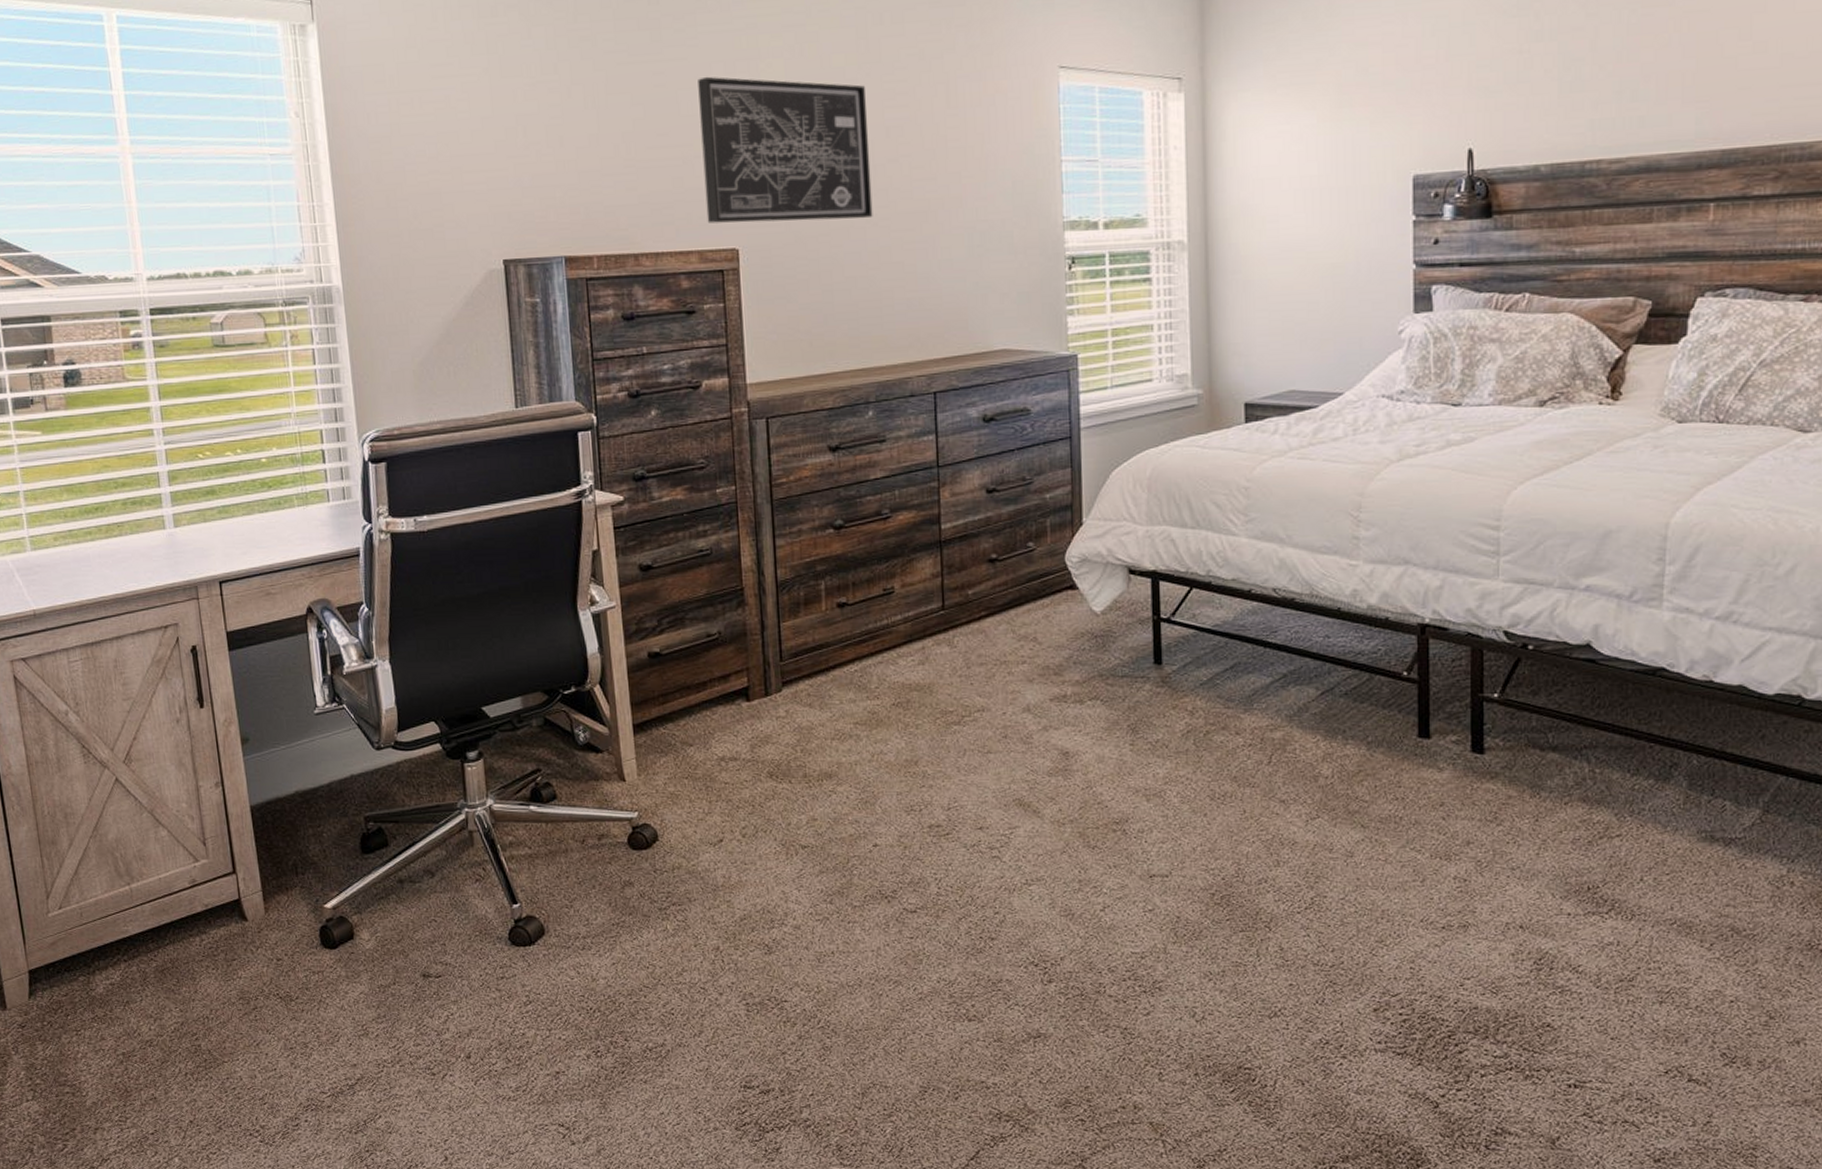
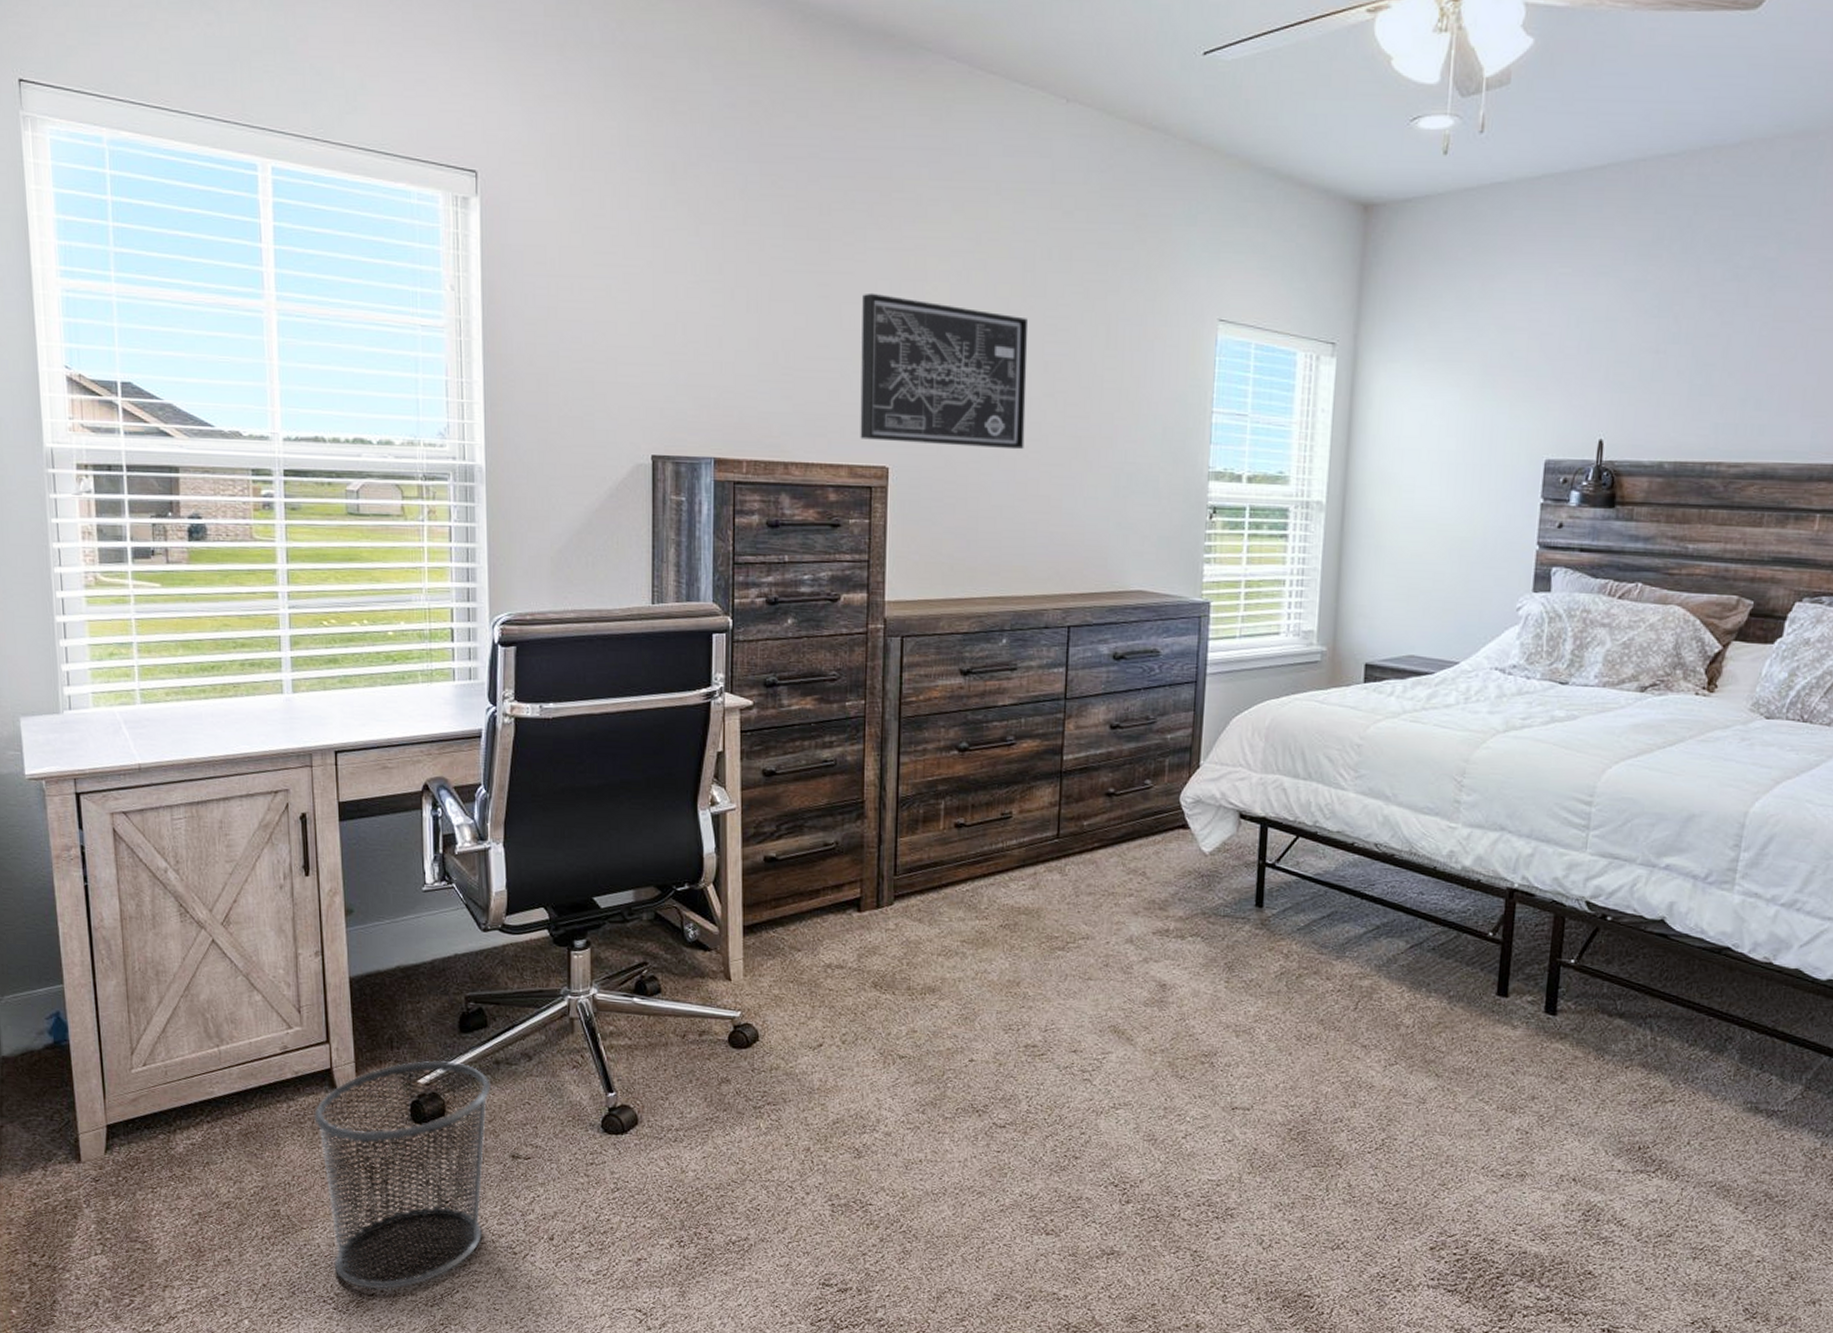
waste bin: none [226,884,400,1120] -> present [314,1060,492,1290]

